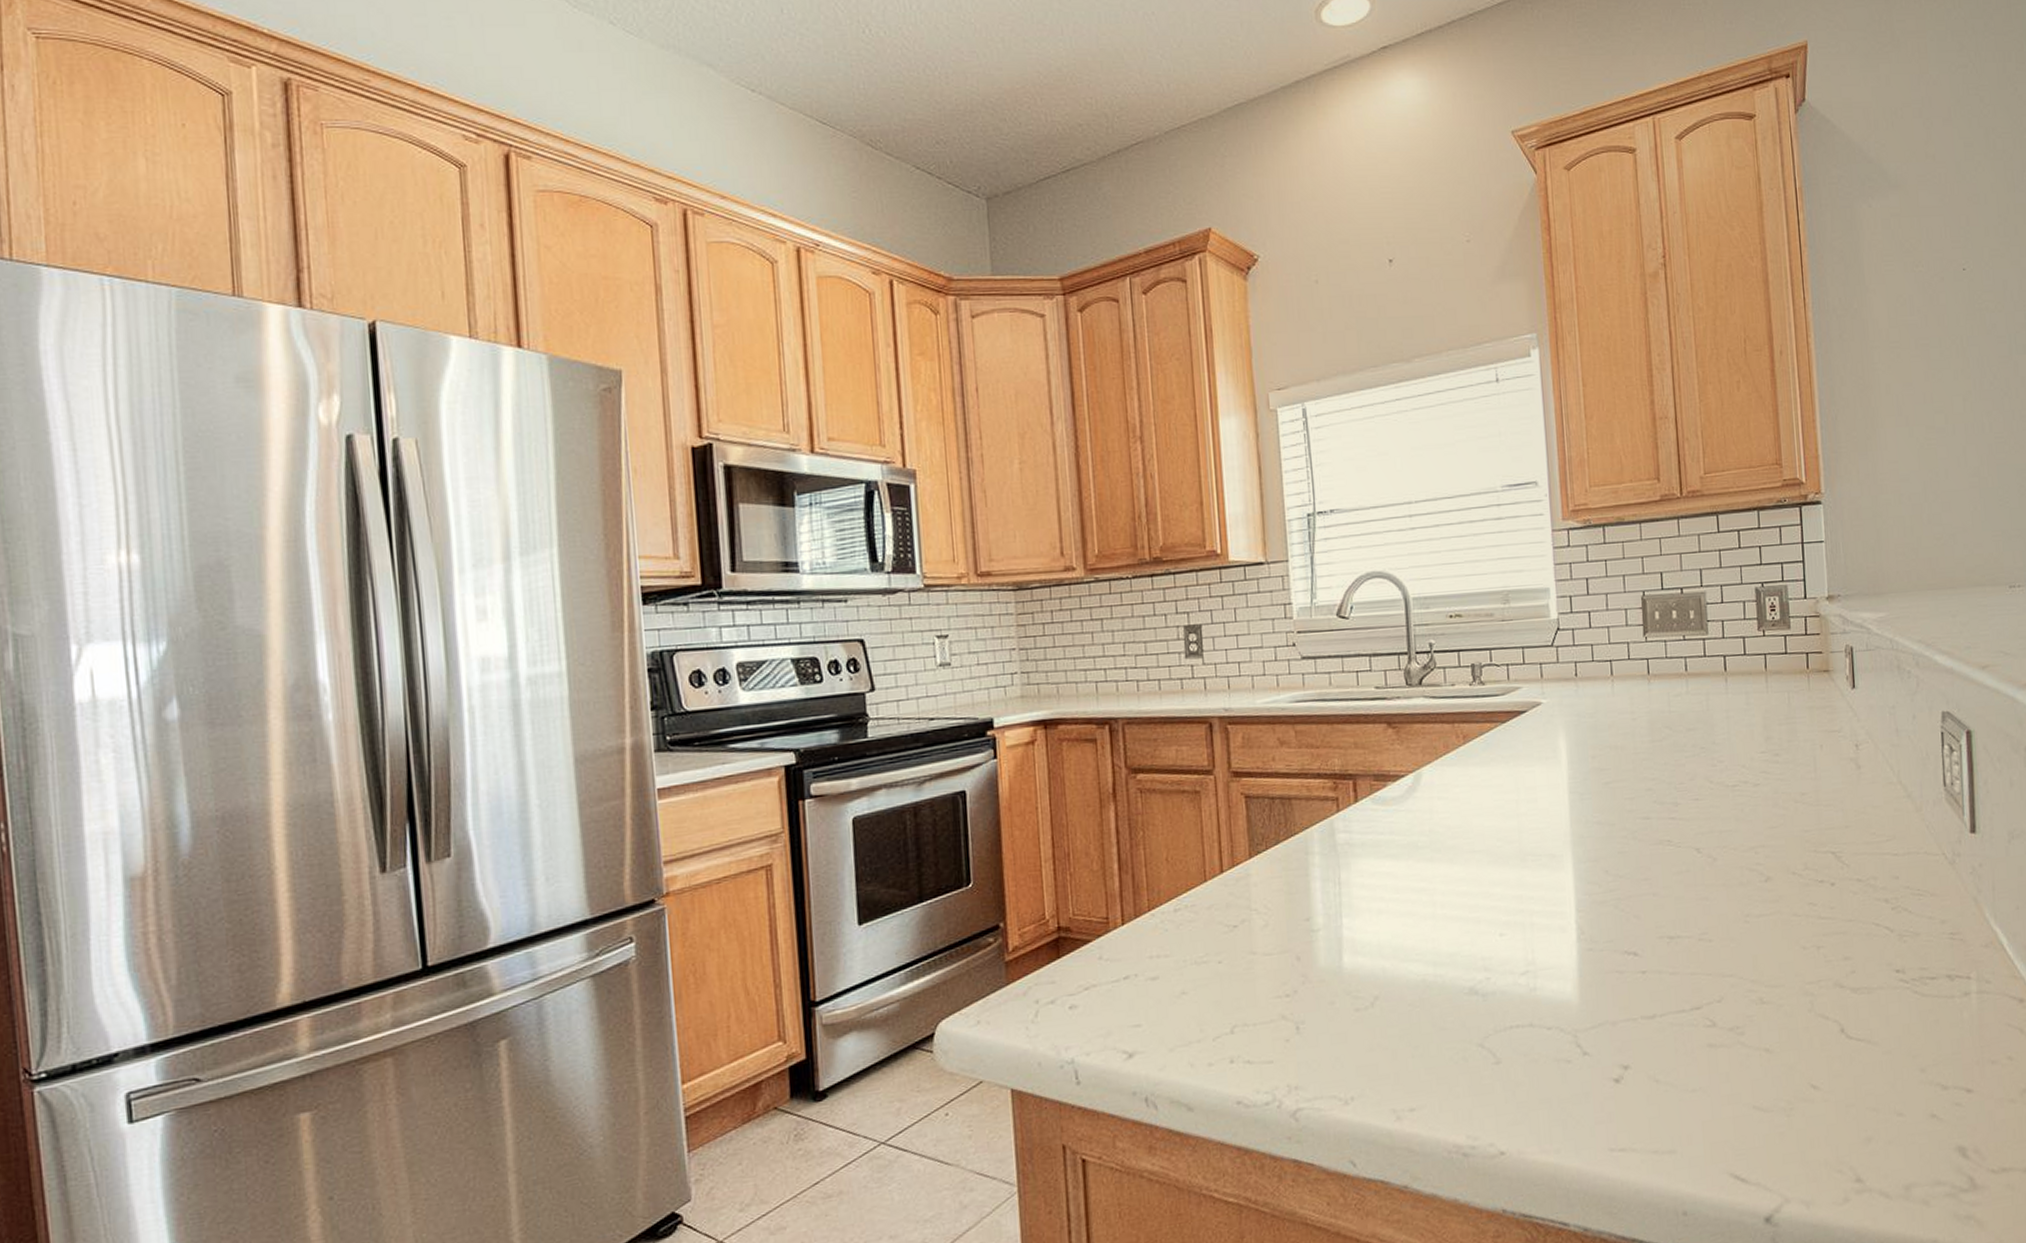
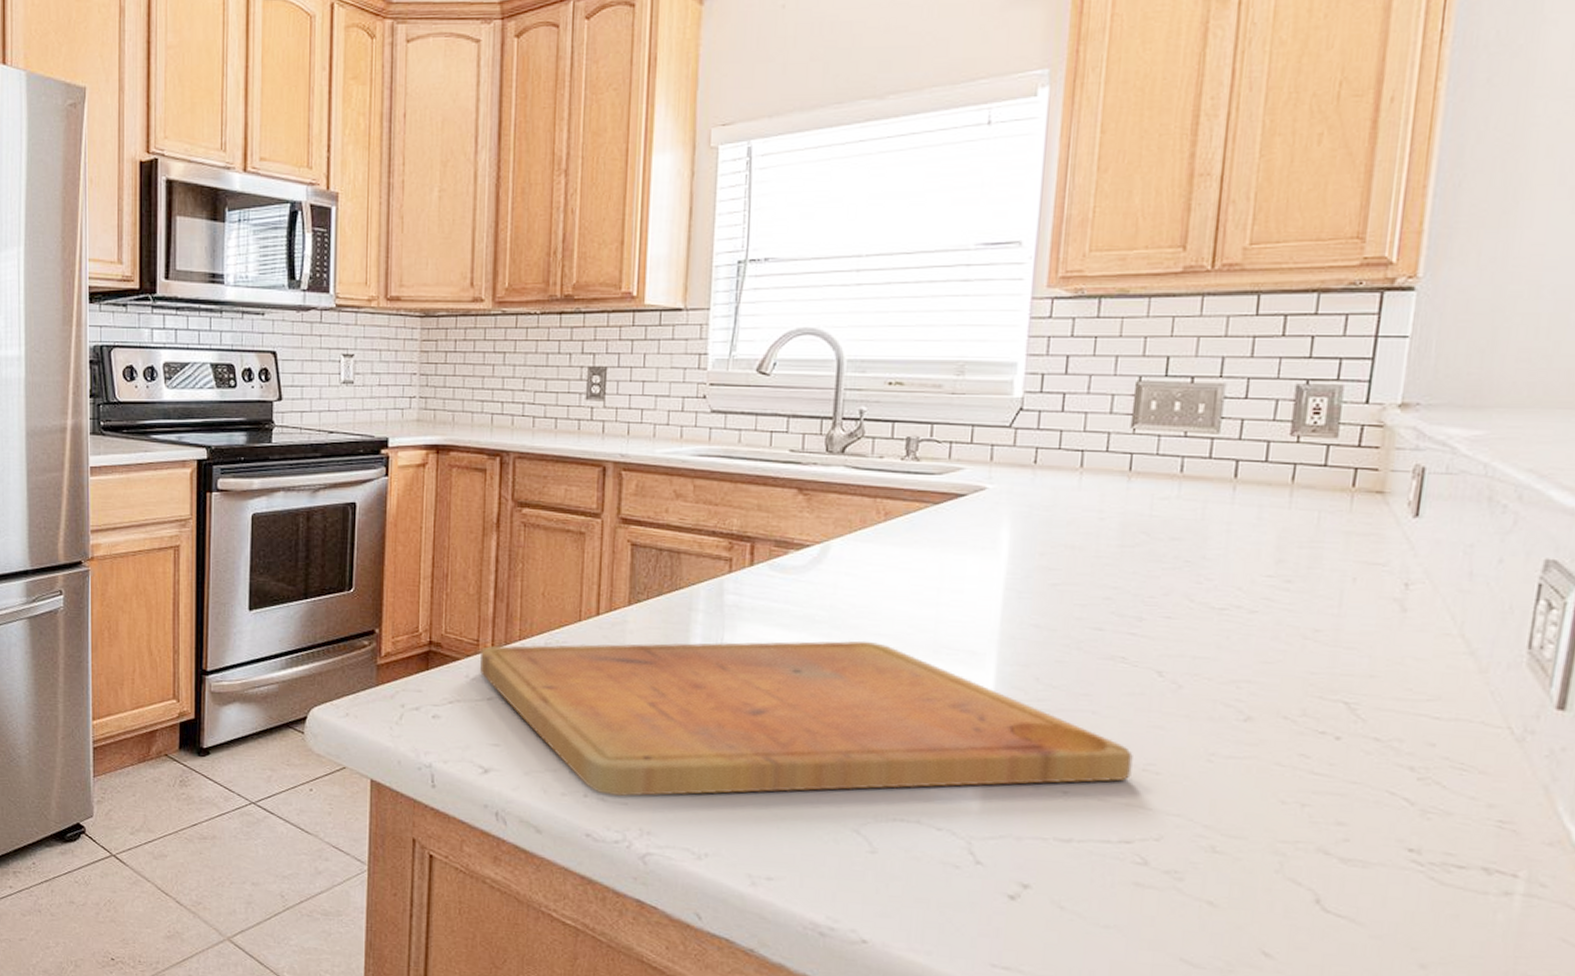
cutting board: none [1111,859,1691,1057] -> present [480,640,1133,796]

